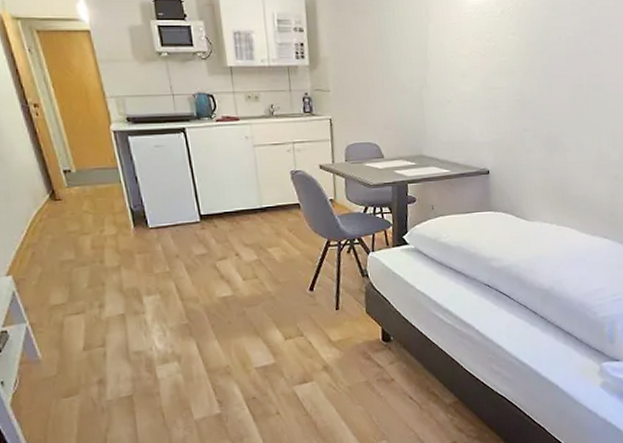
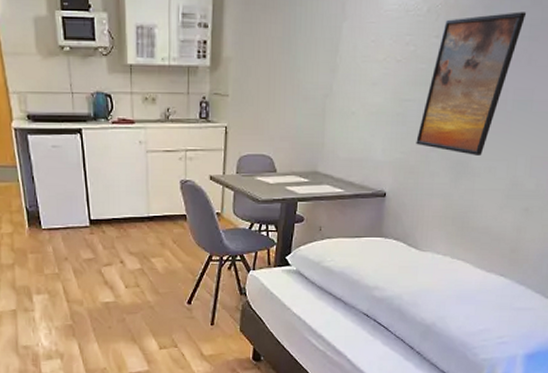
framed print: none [509,12,586,133] -> present [416,11,527,155]

